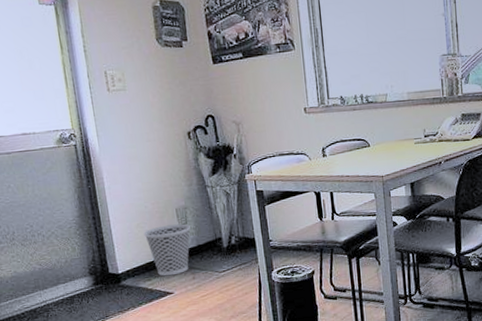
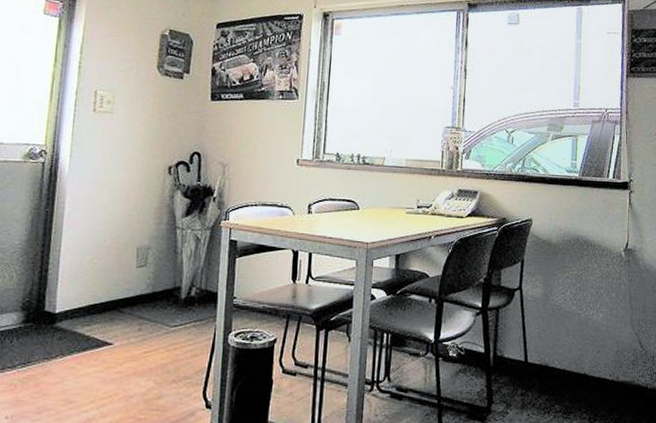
wastebasket: present [143,223,190,276] -> none [95,264,149,323]

